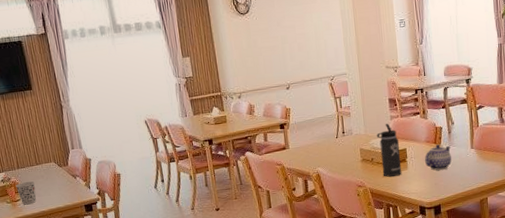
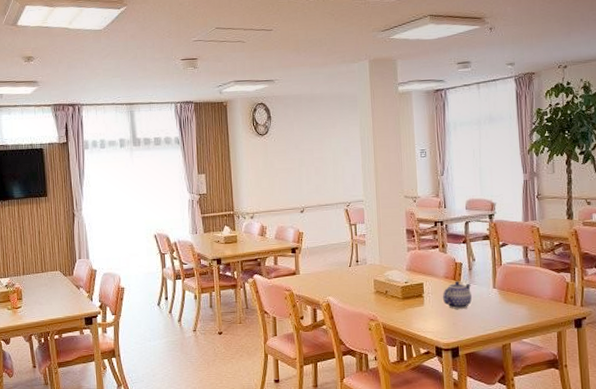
cup: present [16,181,36,205] -> none [19,289,38,313]
thermos bottle: present [377,124,402,177] -> none [392,255,418,312]

